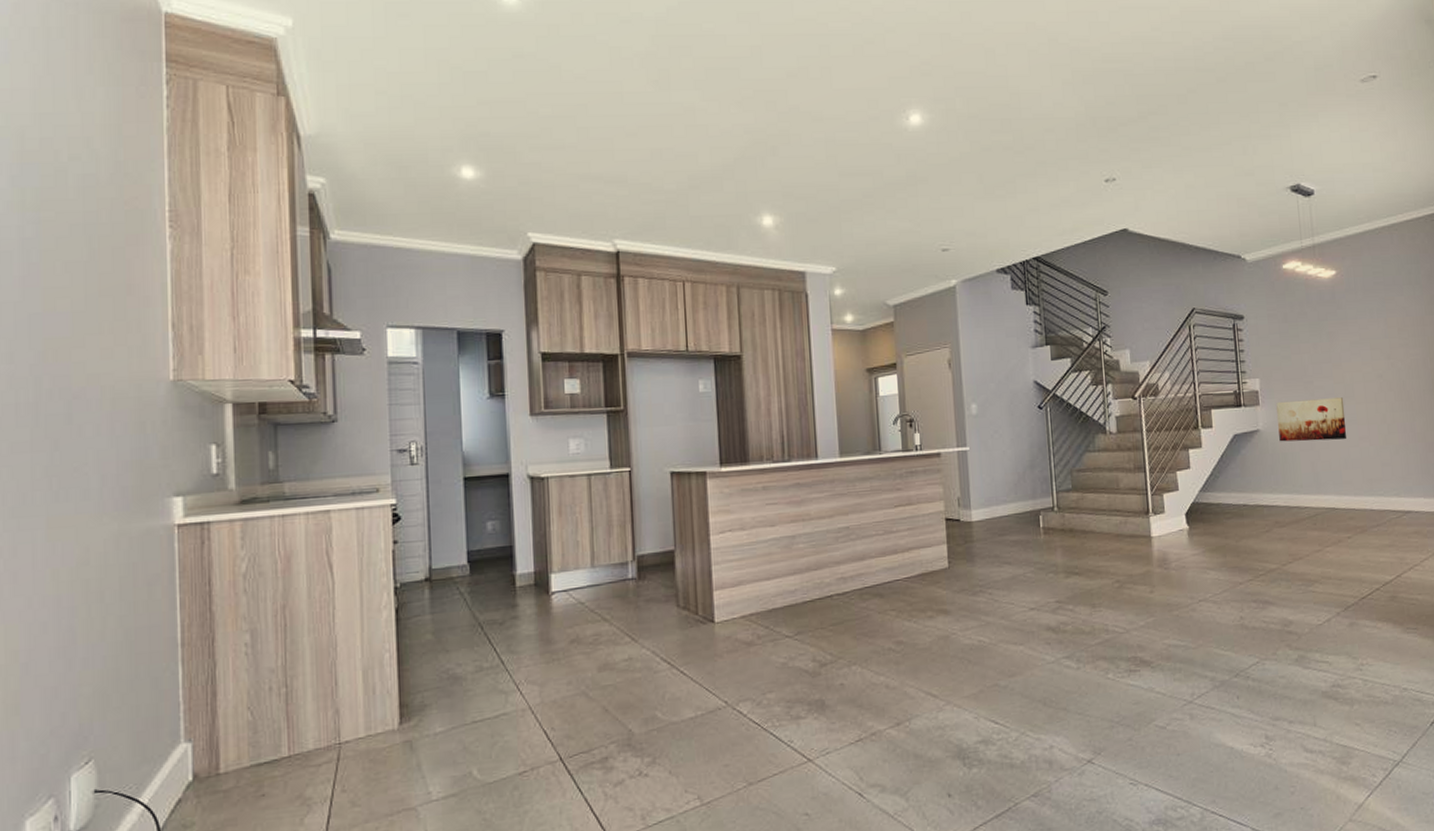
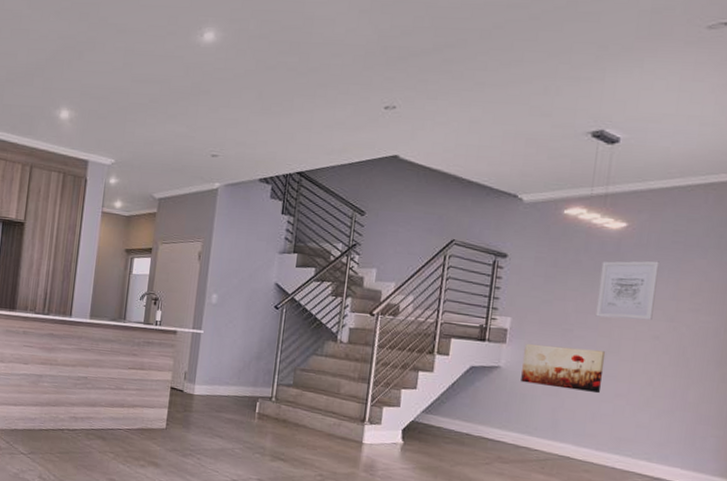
wall art: none [1323,303,1373,365] -> present [595,260,660,321]

